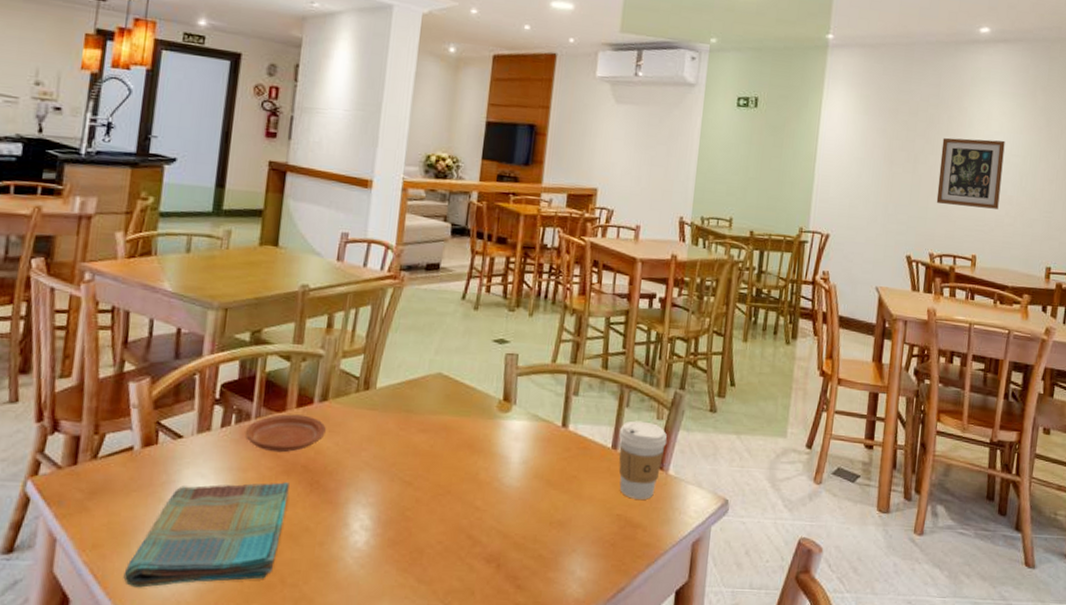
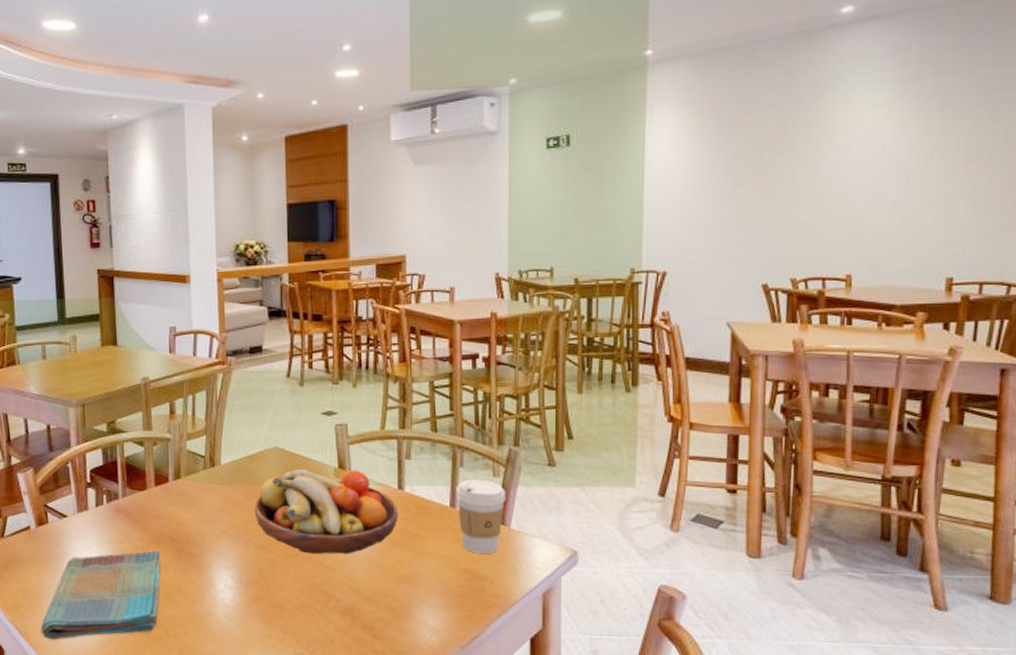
plate: present [245,414,326,453] -> none [116,492,183,526]
fruit bowl: none [405,398,559,495] -> present [254,468,398,554]
wall art: present [936,137,1005,209] -> none [796,137,883,221]

